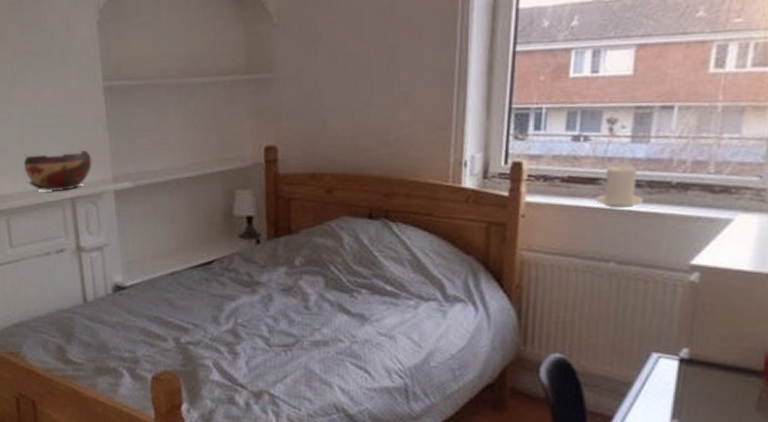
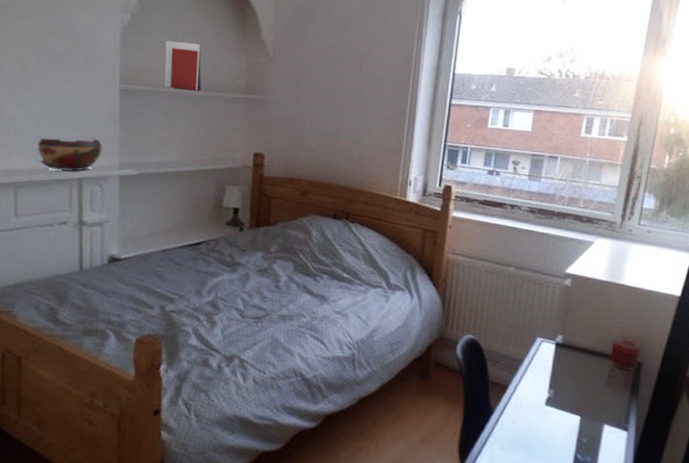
books: none [149,19,195,80] -> present [164,41,202,91]
candle: present [596,165,644,208] -> none [502,195,536,227]

